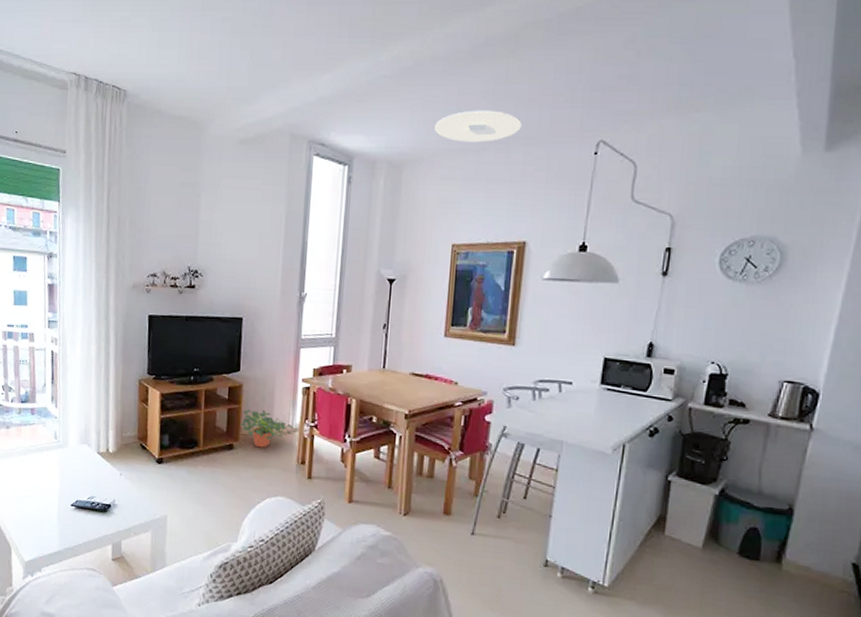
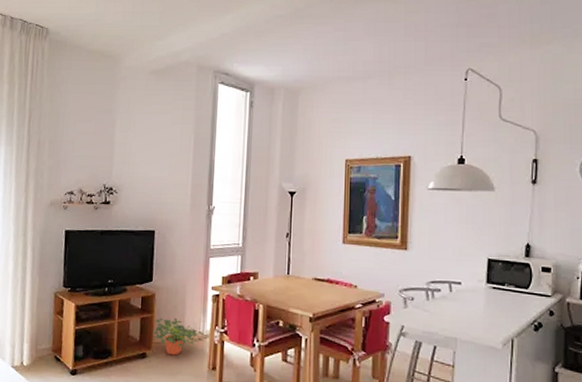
ceiling light: present [434,110,523,143] -> none [325,44,401,71]

